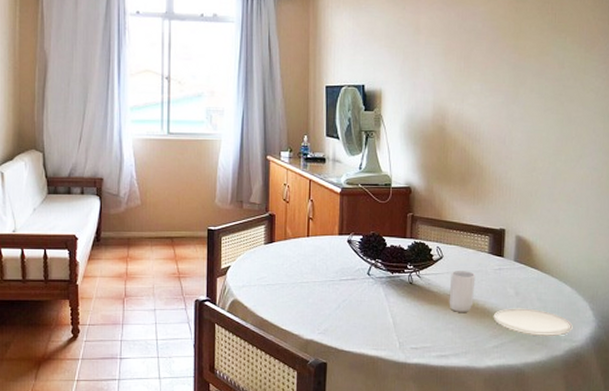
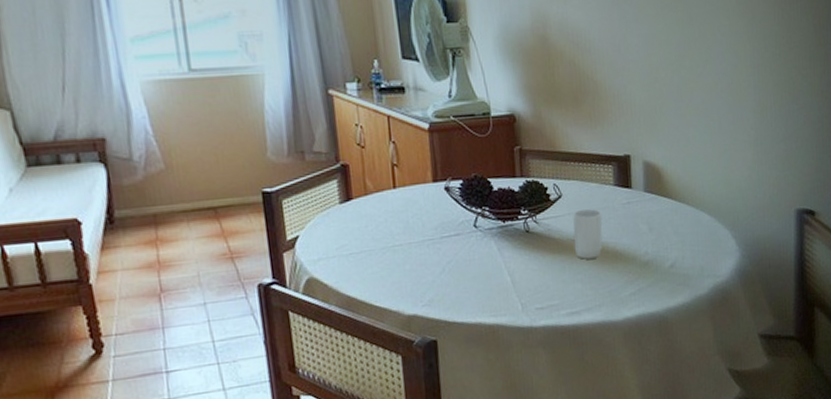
plate: present [493,308,573,337] -> none [626,244,715,276]

